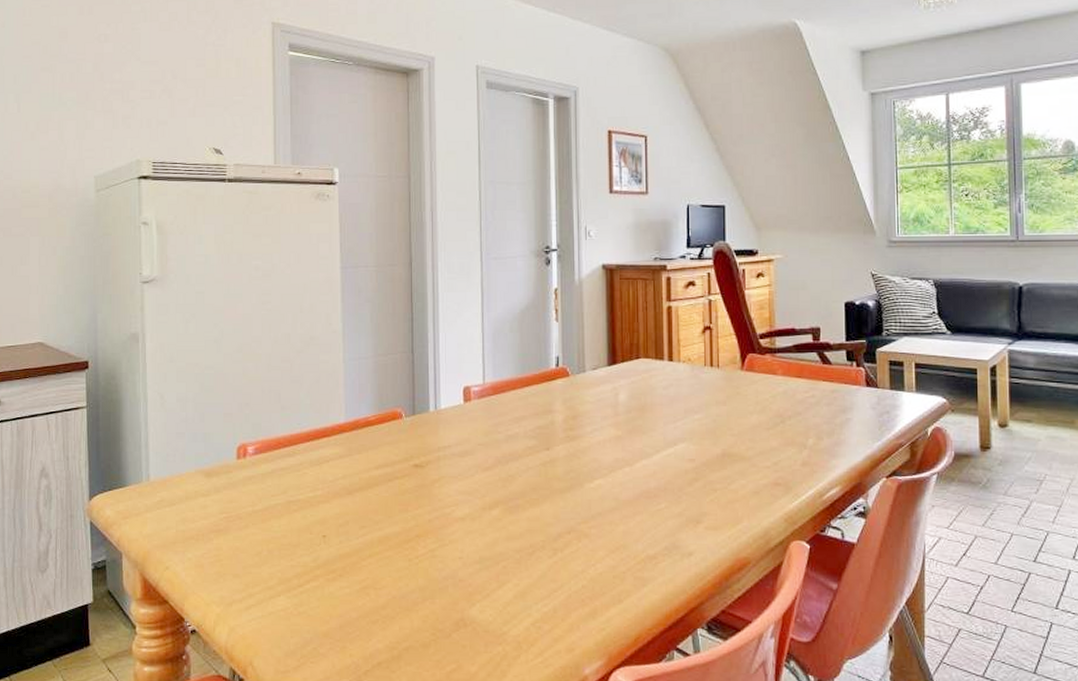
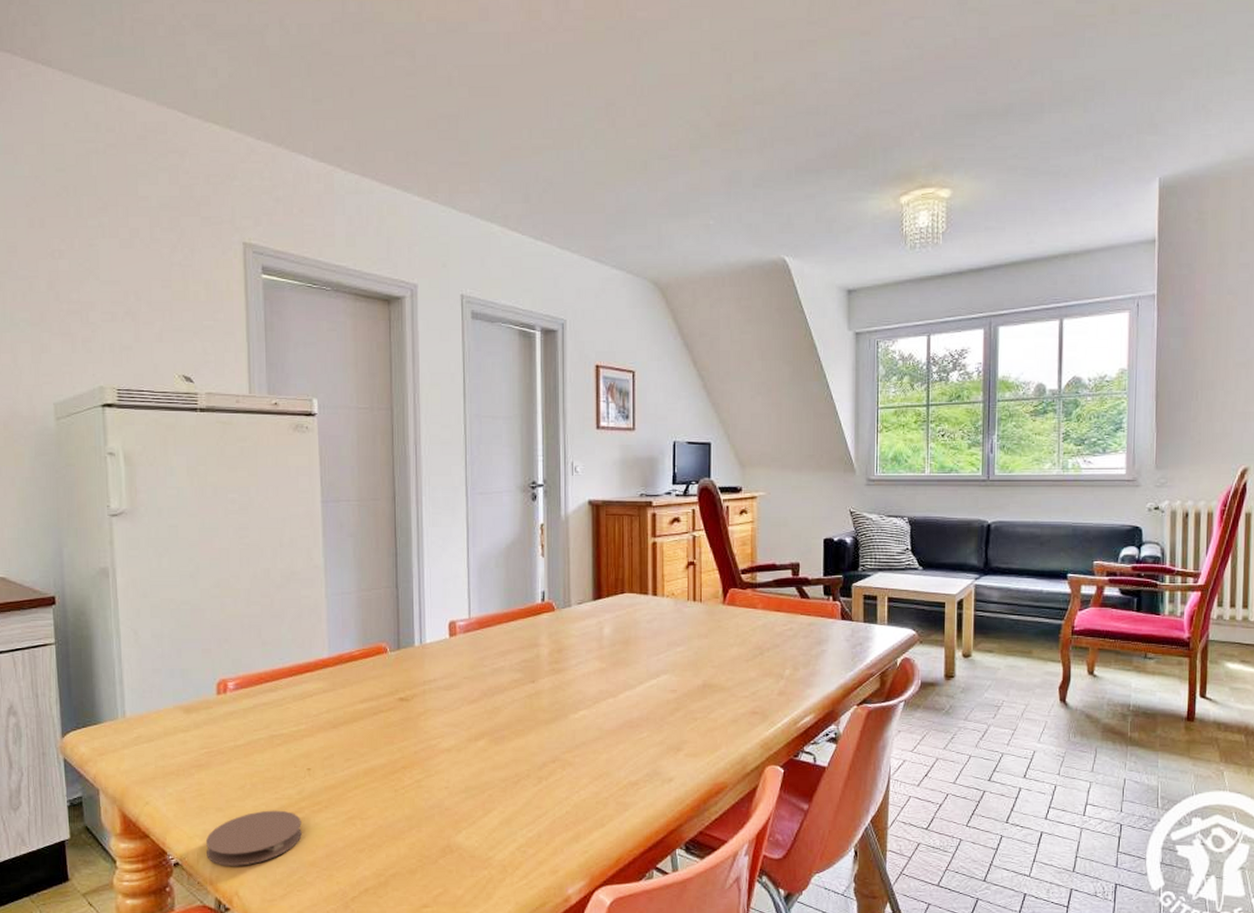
coaster: none [222,577,316,635] -> present [205,810,302,866]

